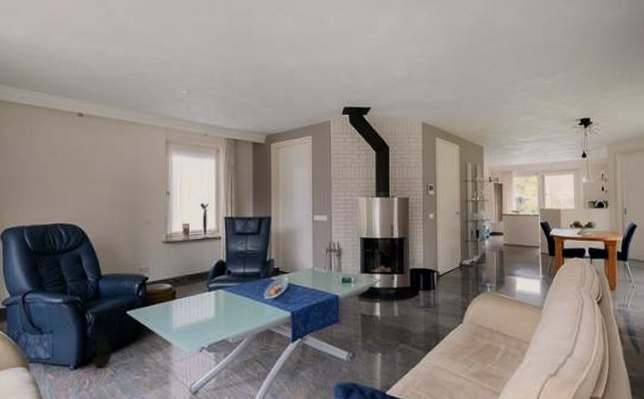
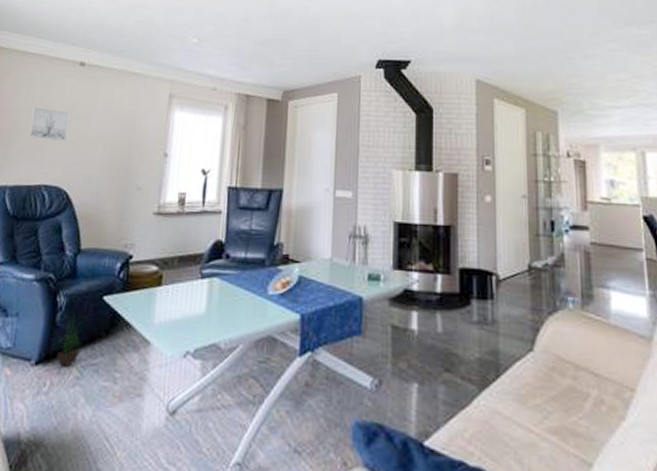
wall art: none [38,155,75,185] -> present [29,107,70,142]

